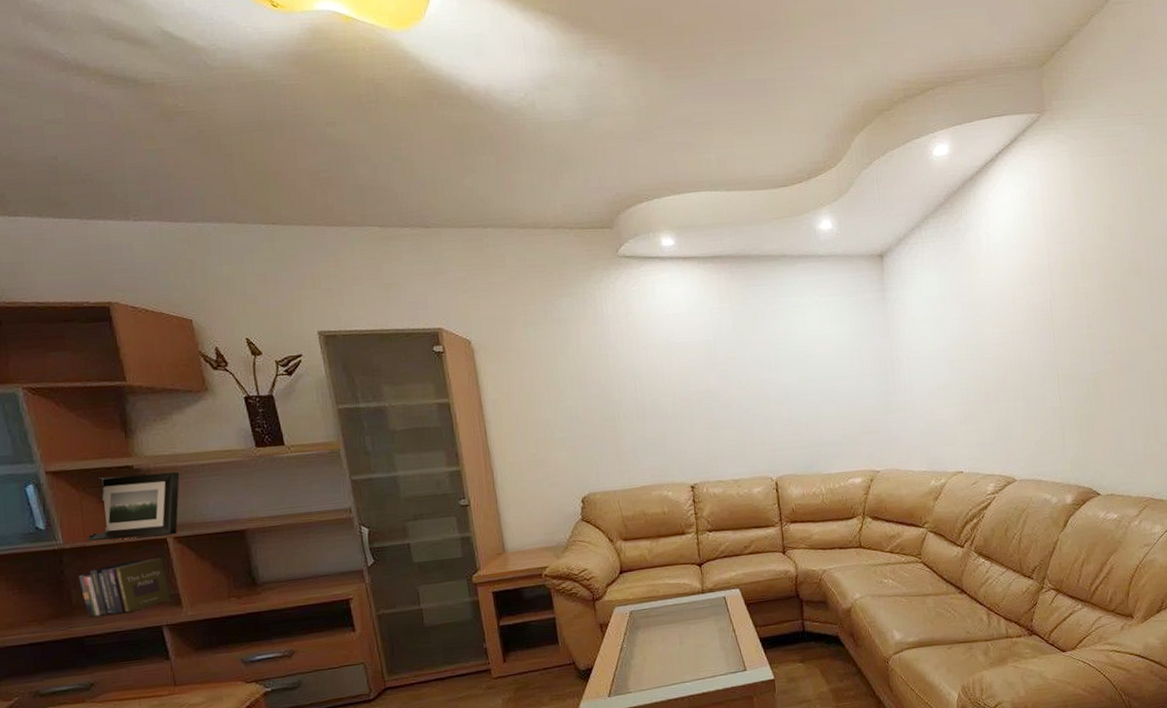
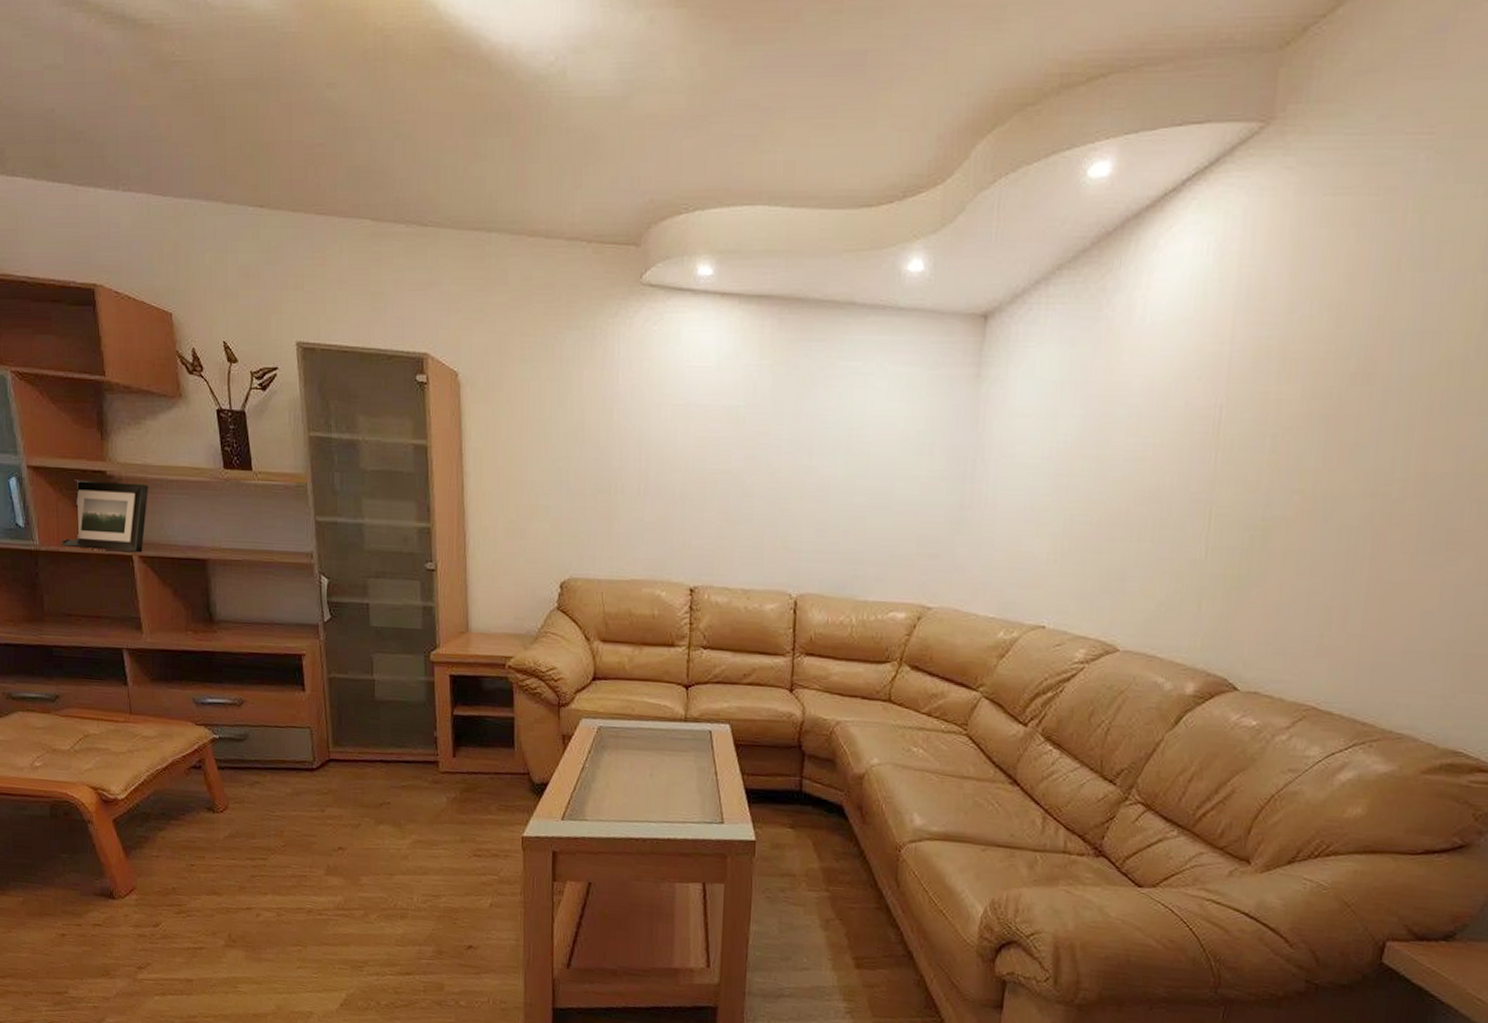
books: present [78,558,171,617] -> none [51,573,132,629]

